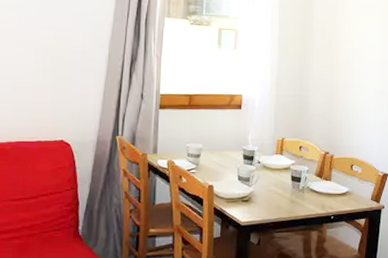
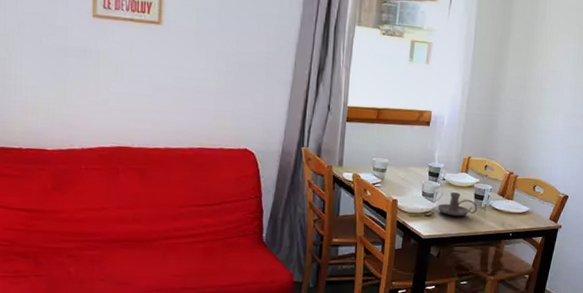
candle holder: none [254,175,295,200] -> present [437,192,477,217]

